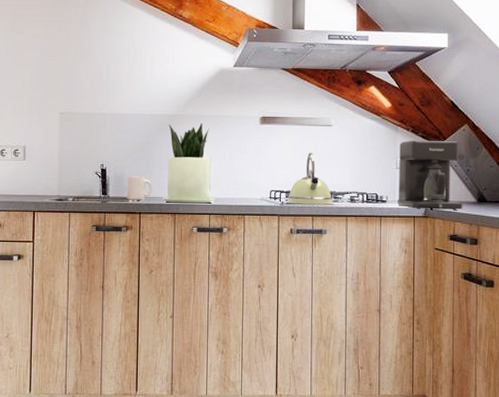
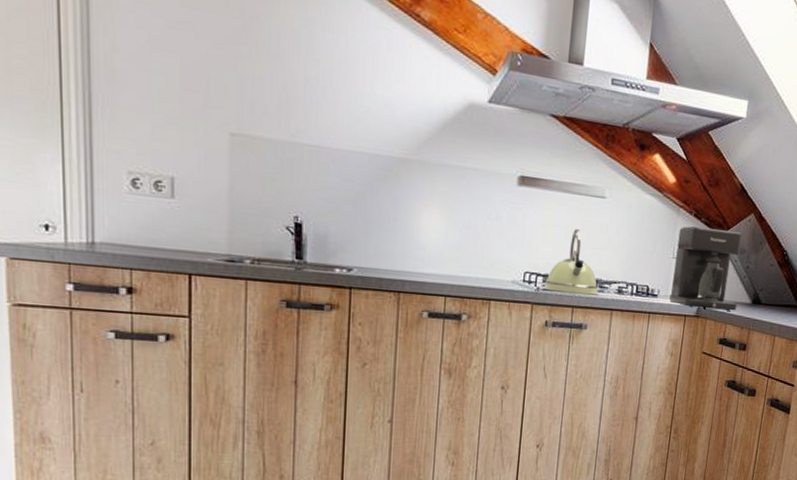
cup: present [126,176,152,200] -> none [331,236,369,271]
planter: present [163,123,215,205] -> none [383,171,453,283]

